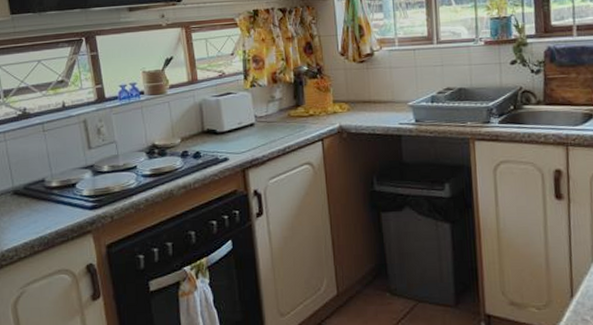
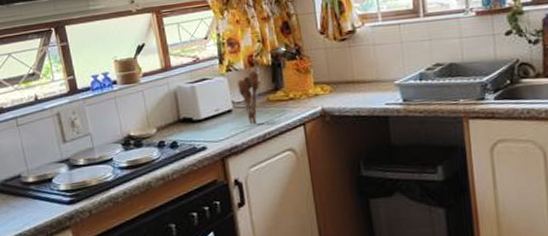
utensil holder: none [261,87,282,139] -> present [238,70,260,125]

